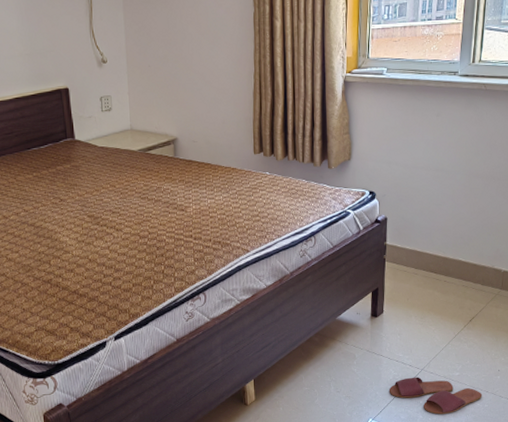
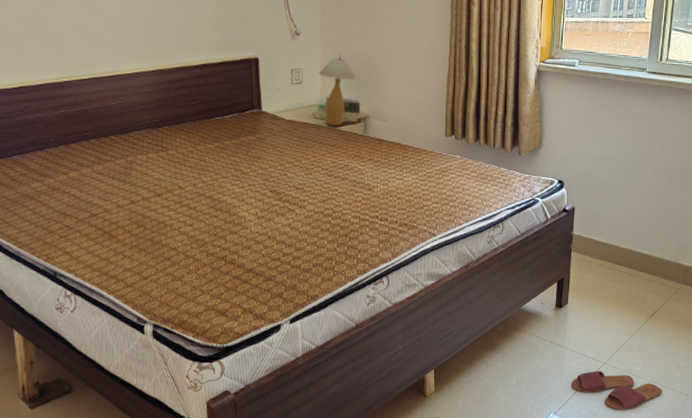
books: none [124,121,170,145] -> present [313,96,361,122]
table lamp: none [126,78,165,150] -> present [318,53,358,125]

